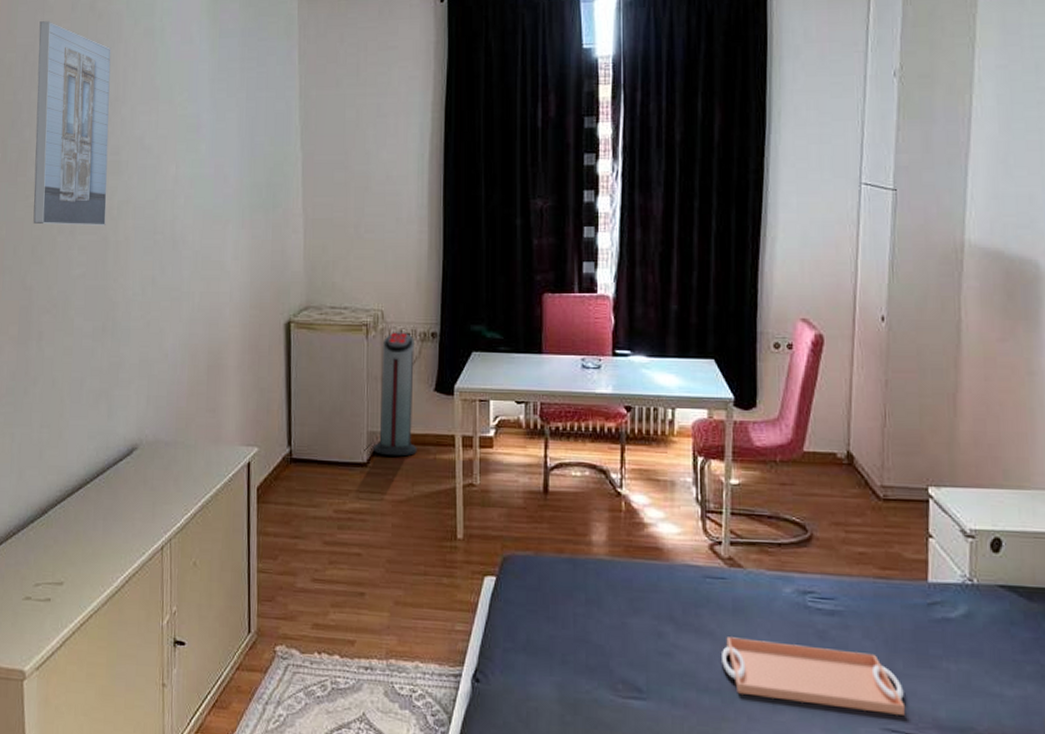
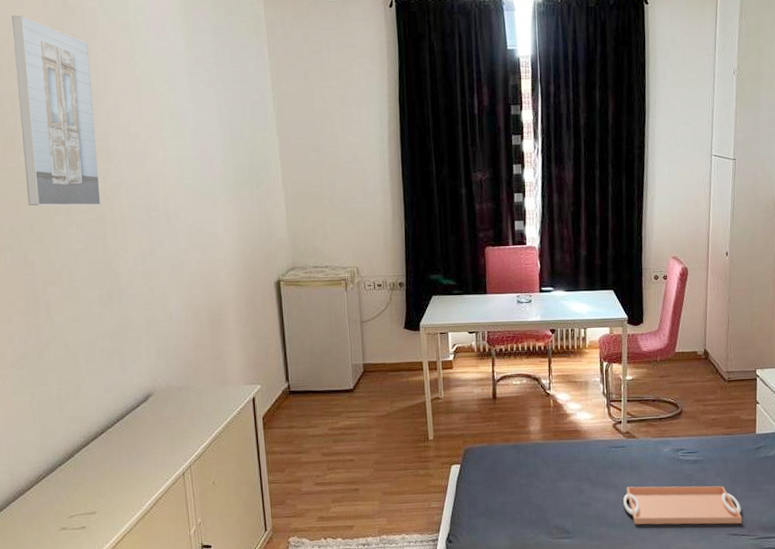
air purifier: present [374,332,417,457] -> none [358,283,393,382]

